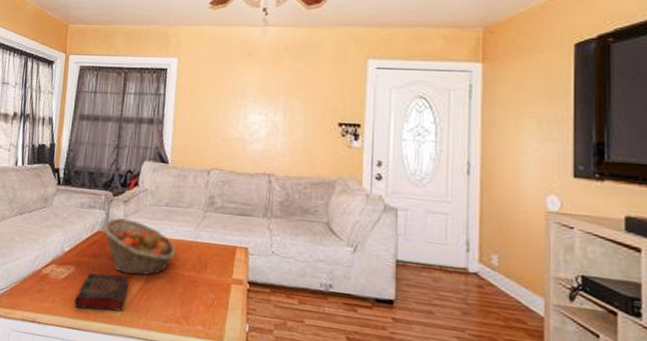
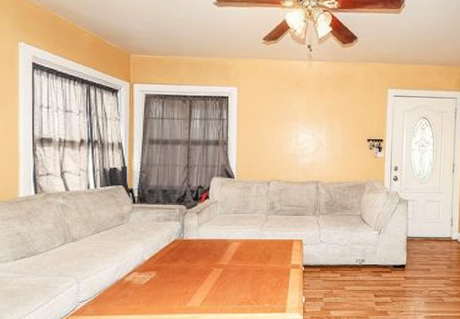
book: present [75,273,129,312] -> none [159,273,206,305]
fruit basket: present [103,218,176,277] -> none [179,227,245,273]

